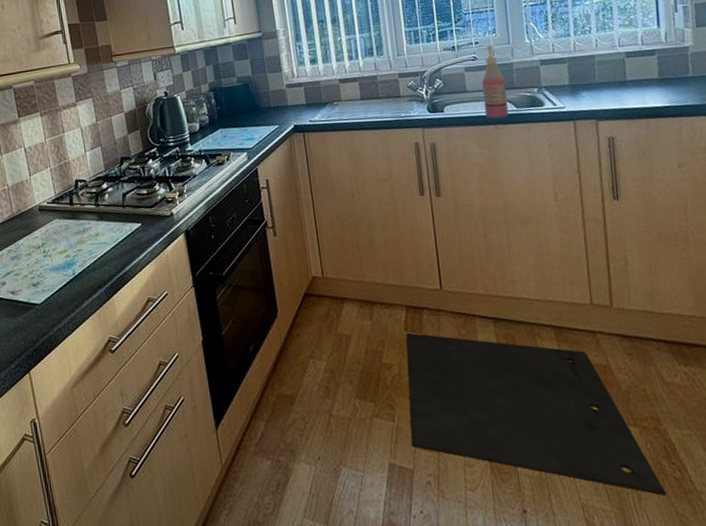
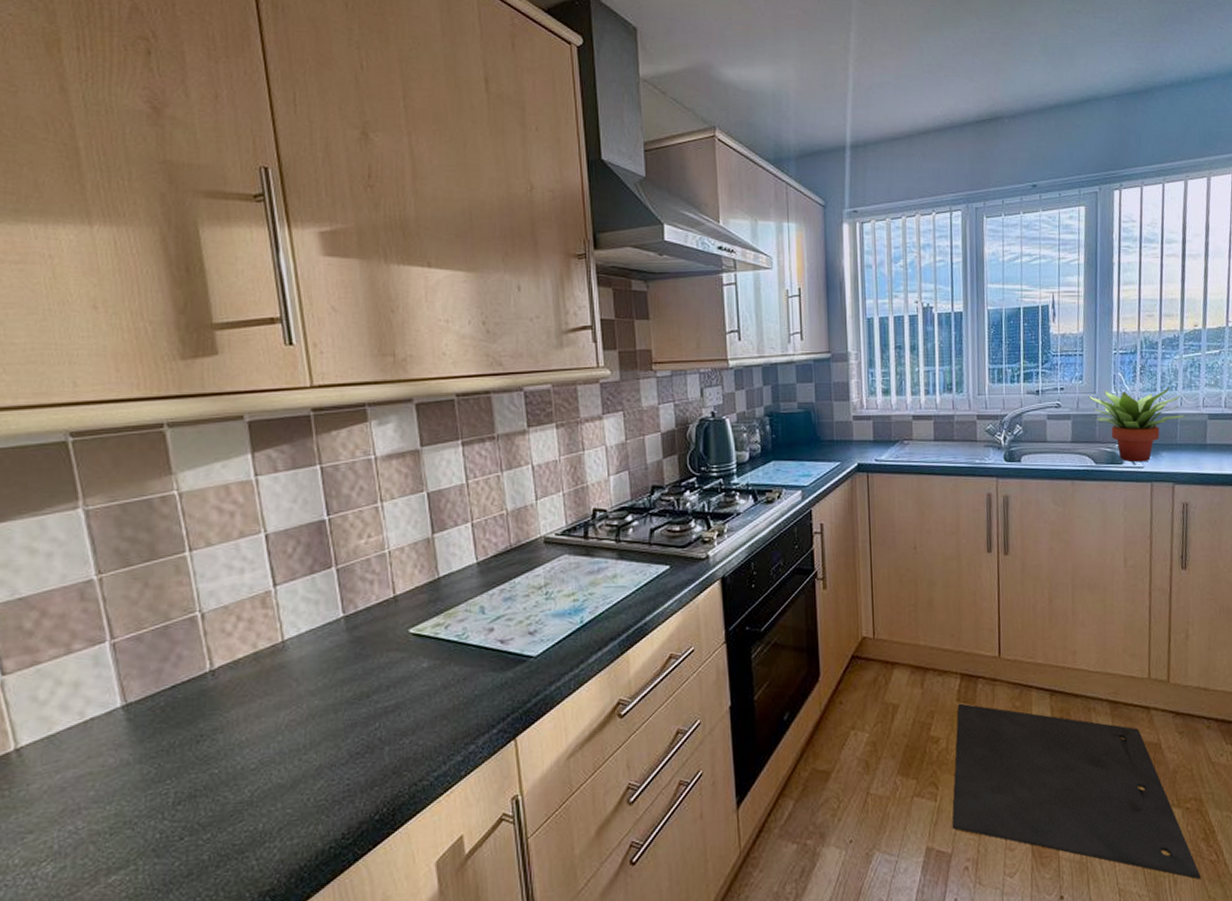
soap dispenser: present [477,45,509,119] -> none [1062,392,1088,474]
succulent plant: none [503,31,603,104] -> present [1088,387,1186,463]

